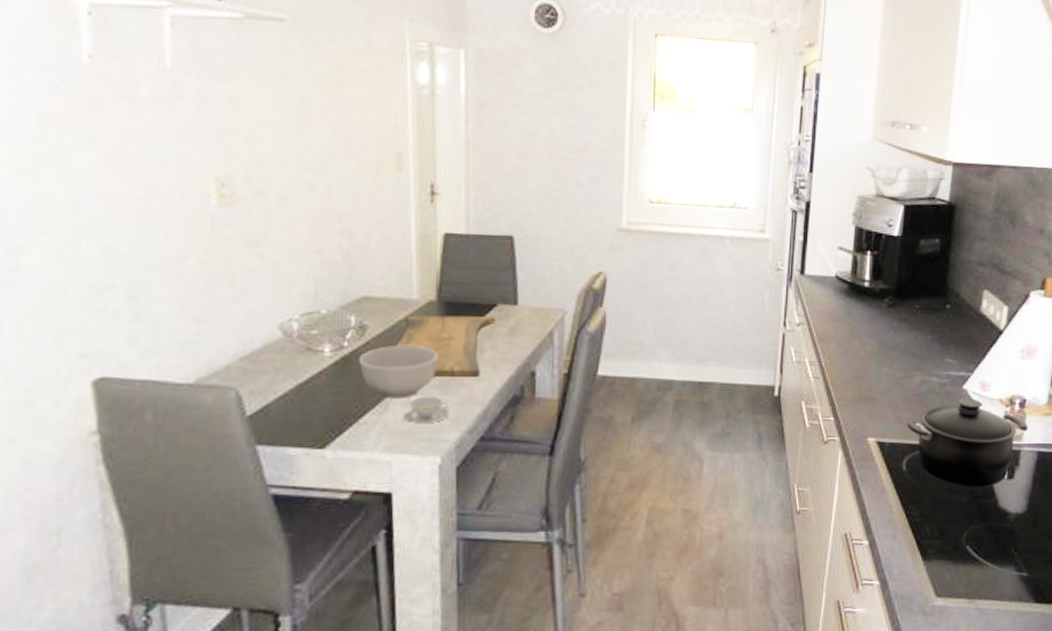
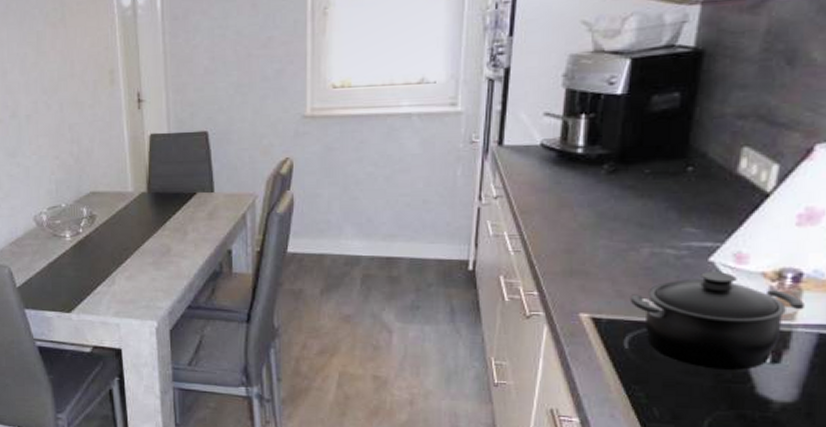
bowl: present [358,345,438,399] -> none [91,230,151,274]
cutting board: present [395,315,495,377] -> none [117,203,195,256]
teacup: present [404,396,449,424] -> none [127,271,162,294]

